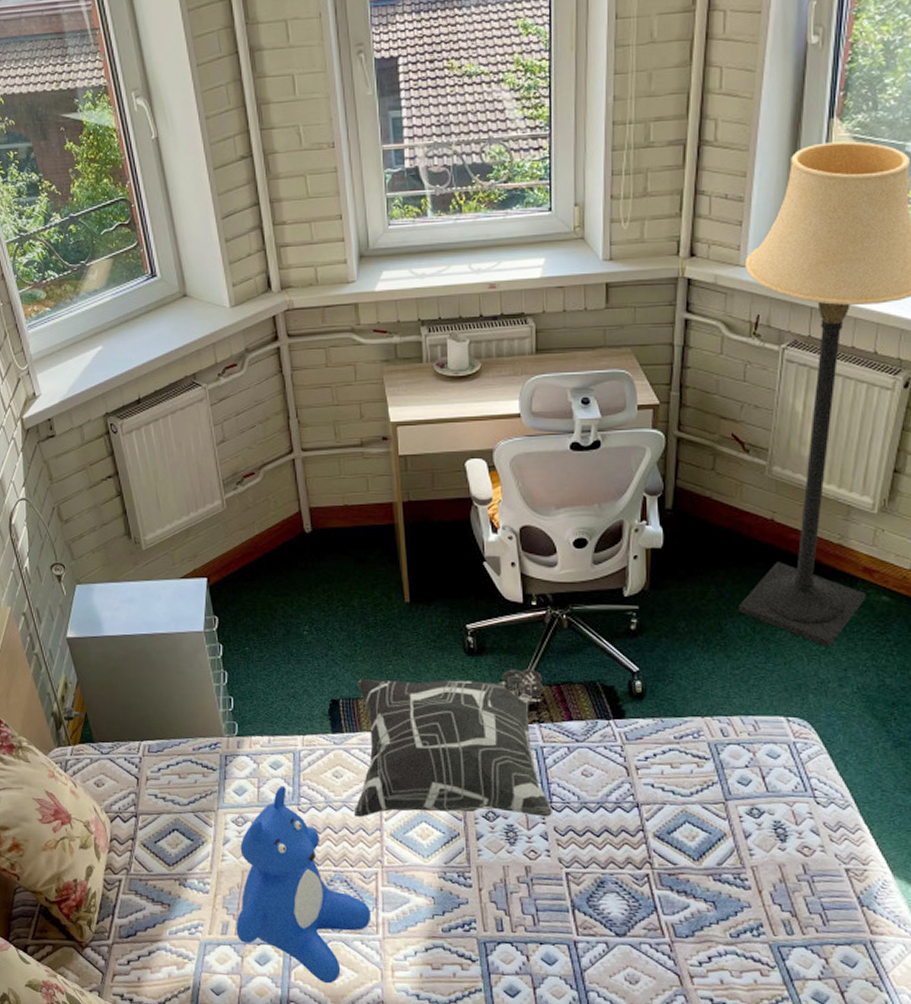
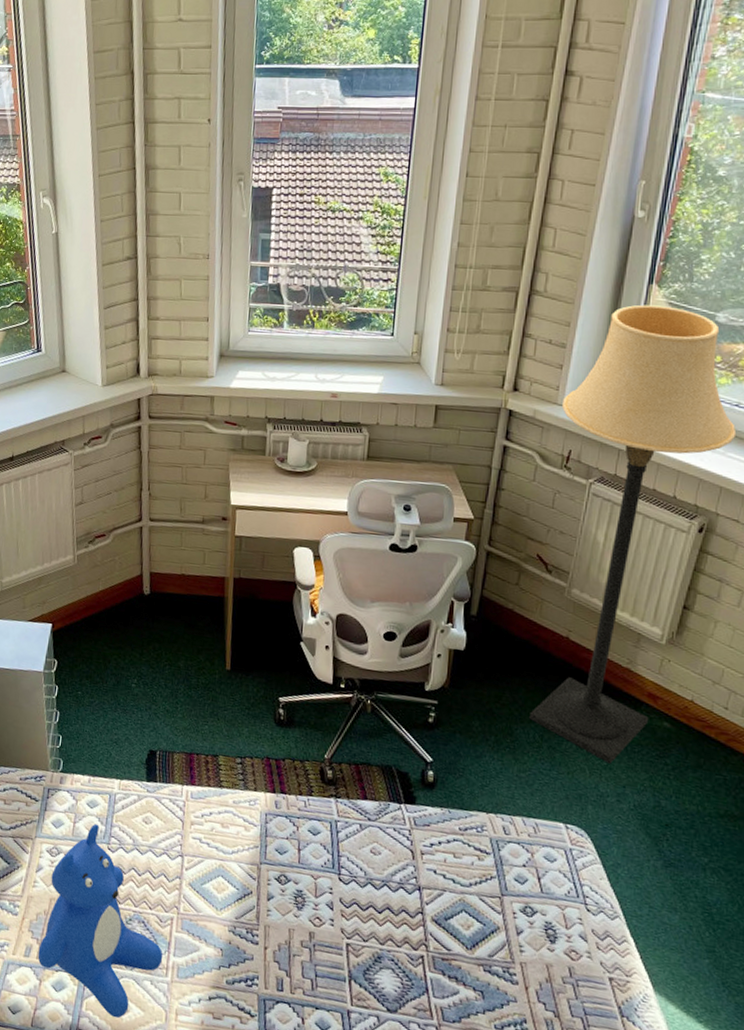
decorative pillow: present [353,669,552,818] -> none [157,734,344,888]

